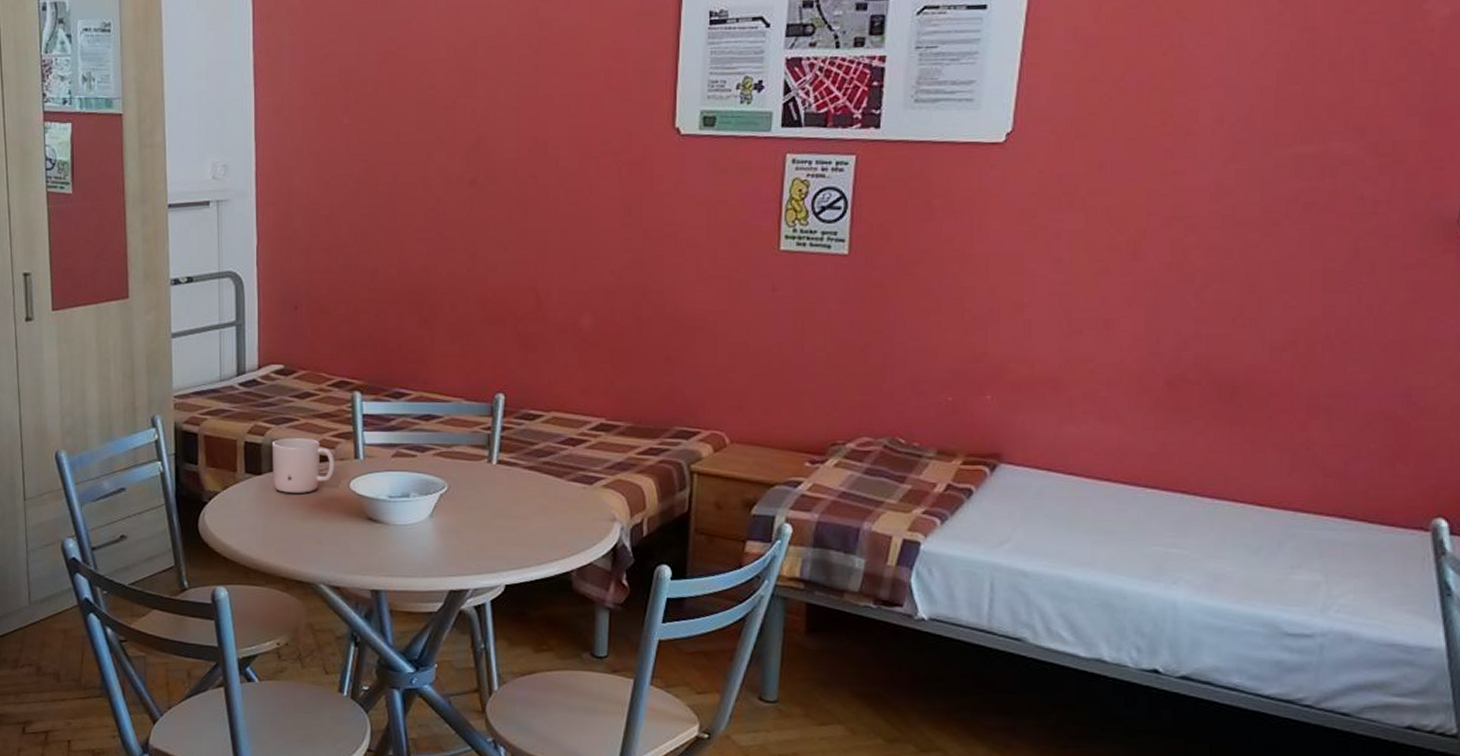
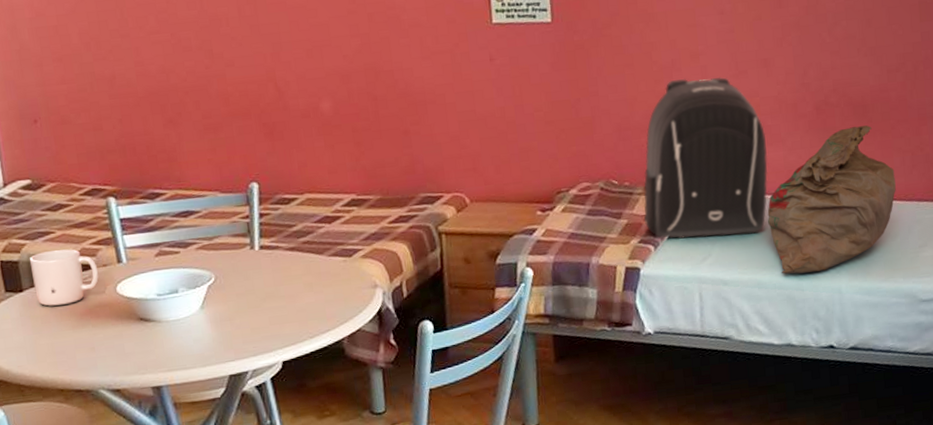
backpack: none [931,332,1098,522] -> present [643,76,768,238]
bag: none [1089,411,1266,579] -> present [767,125,896,275]

